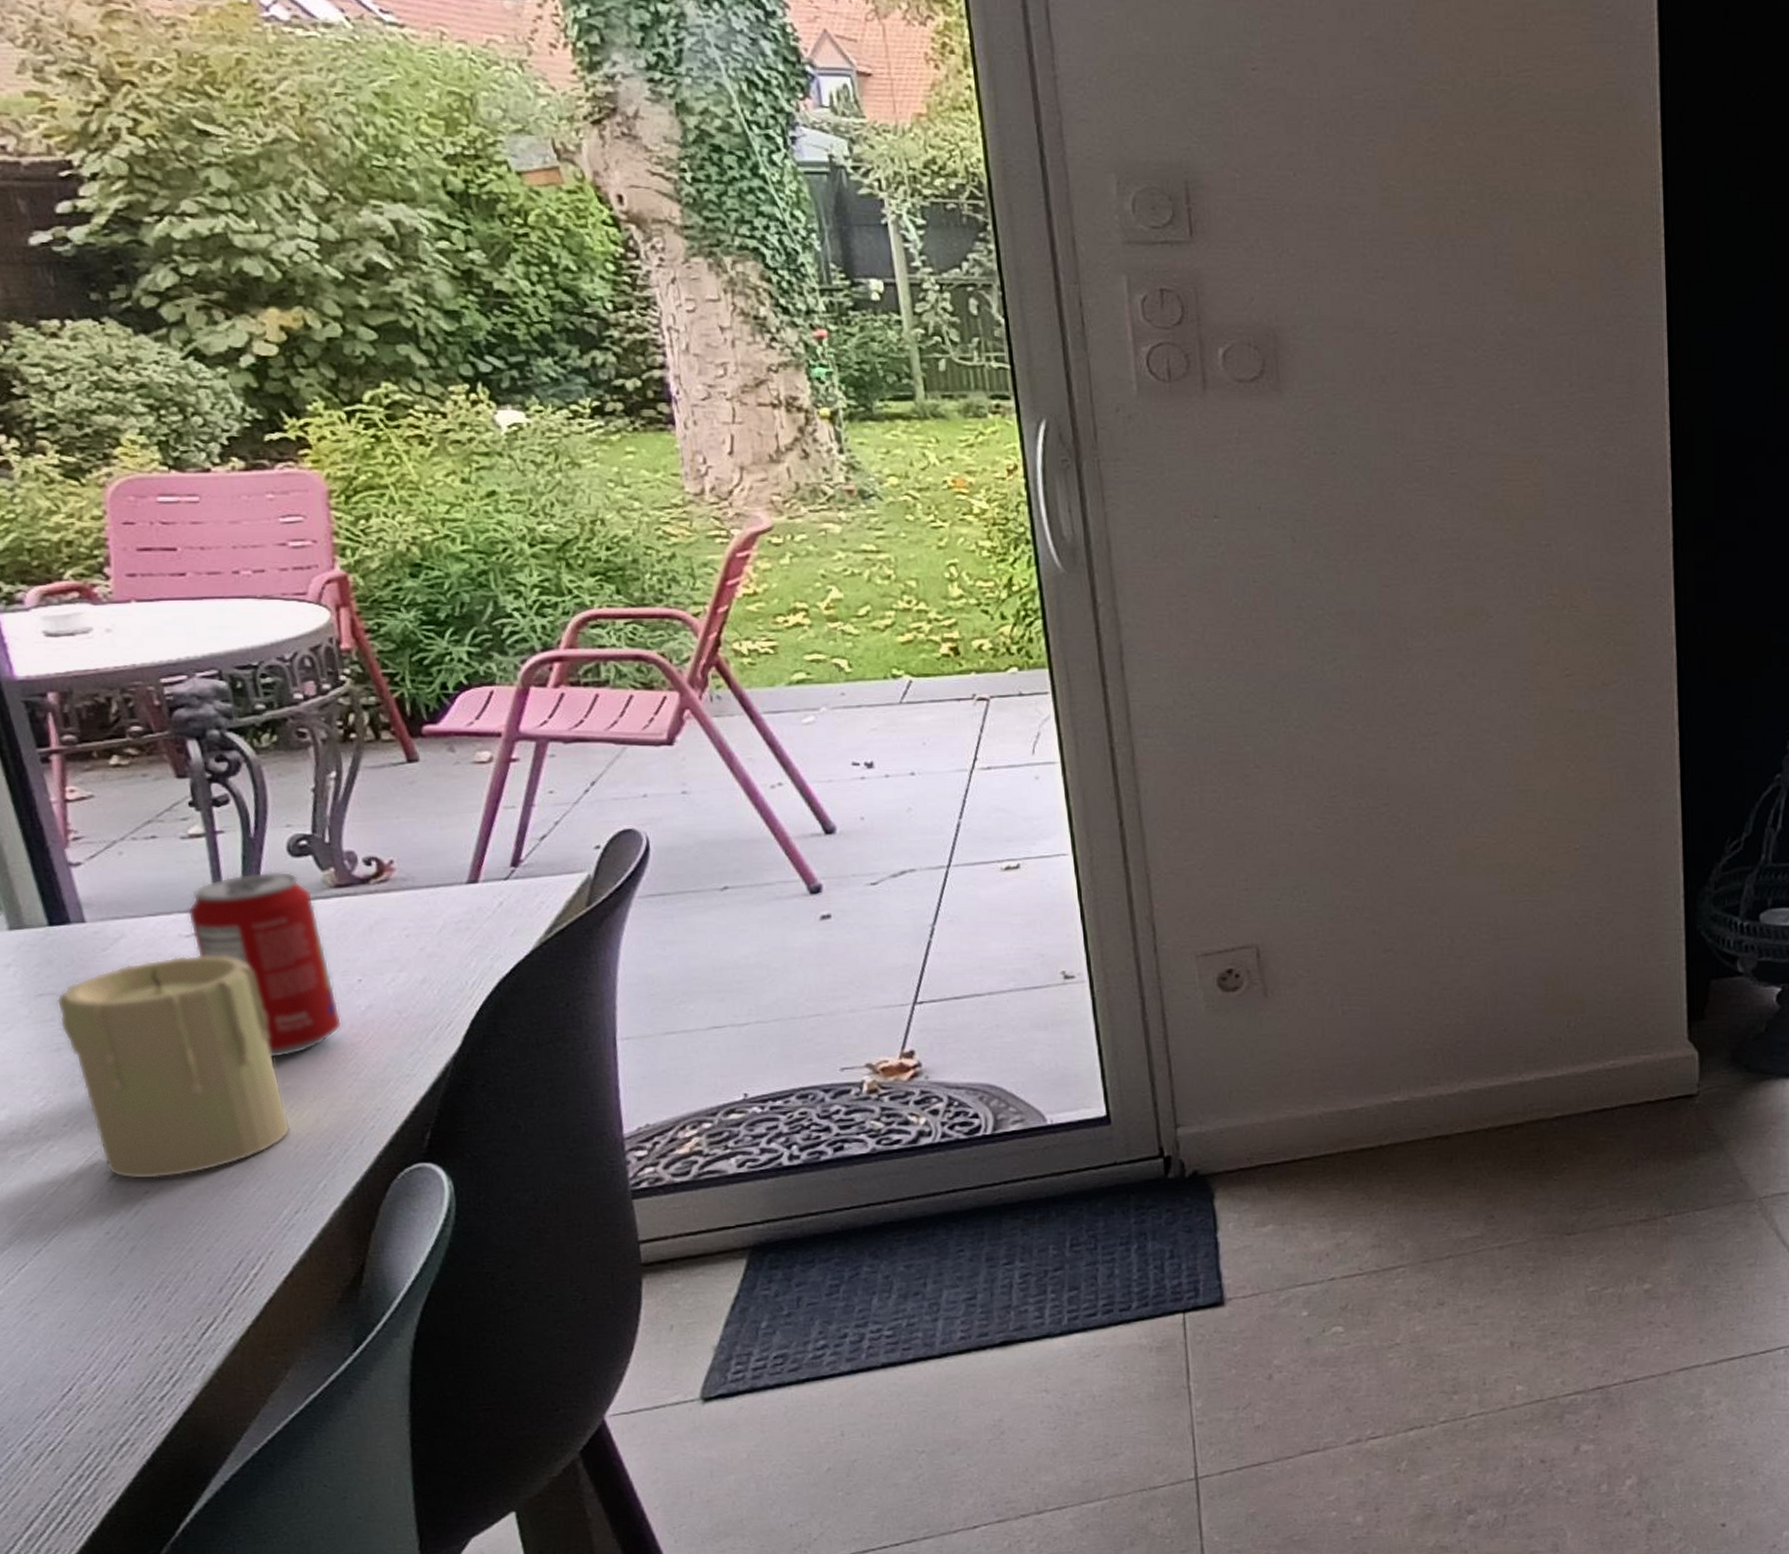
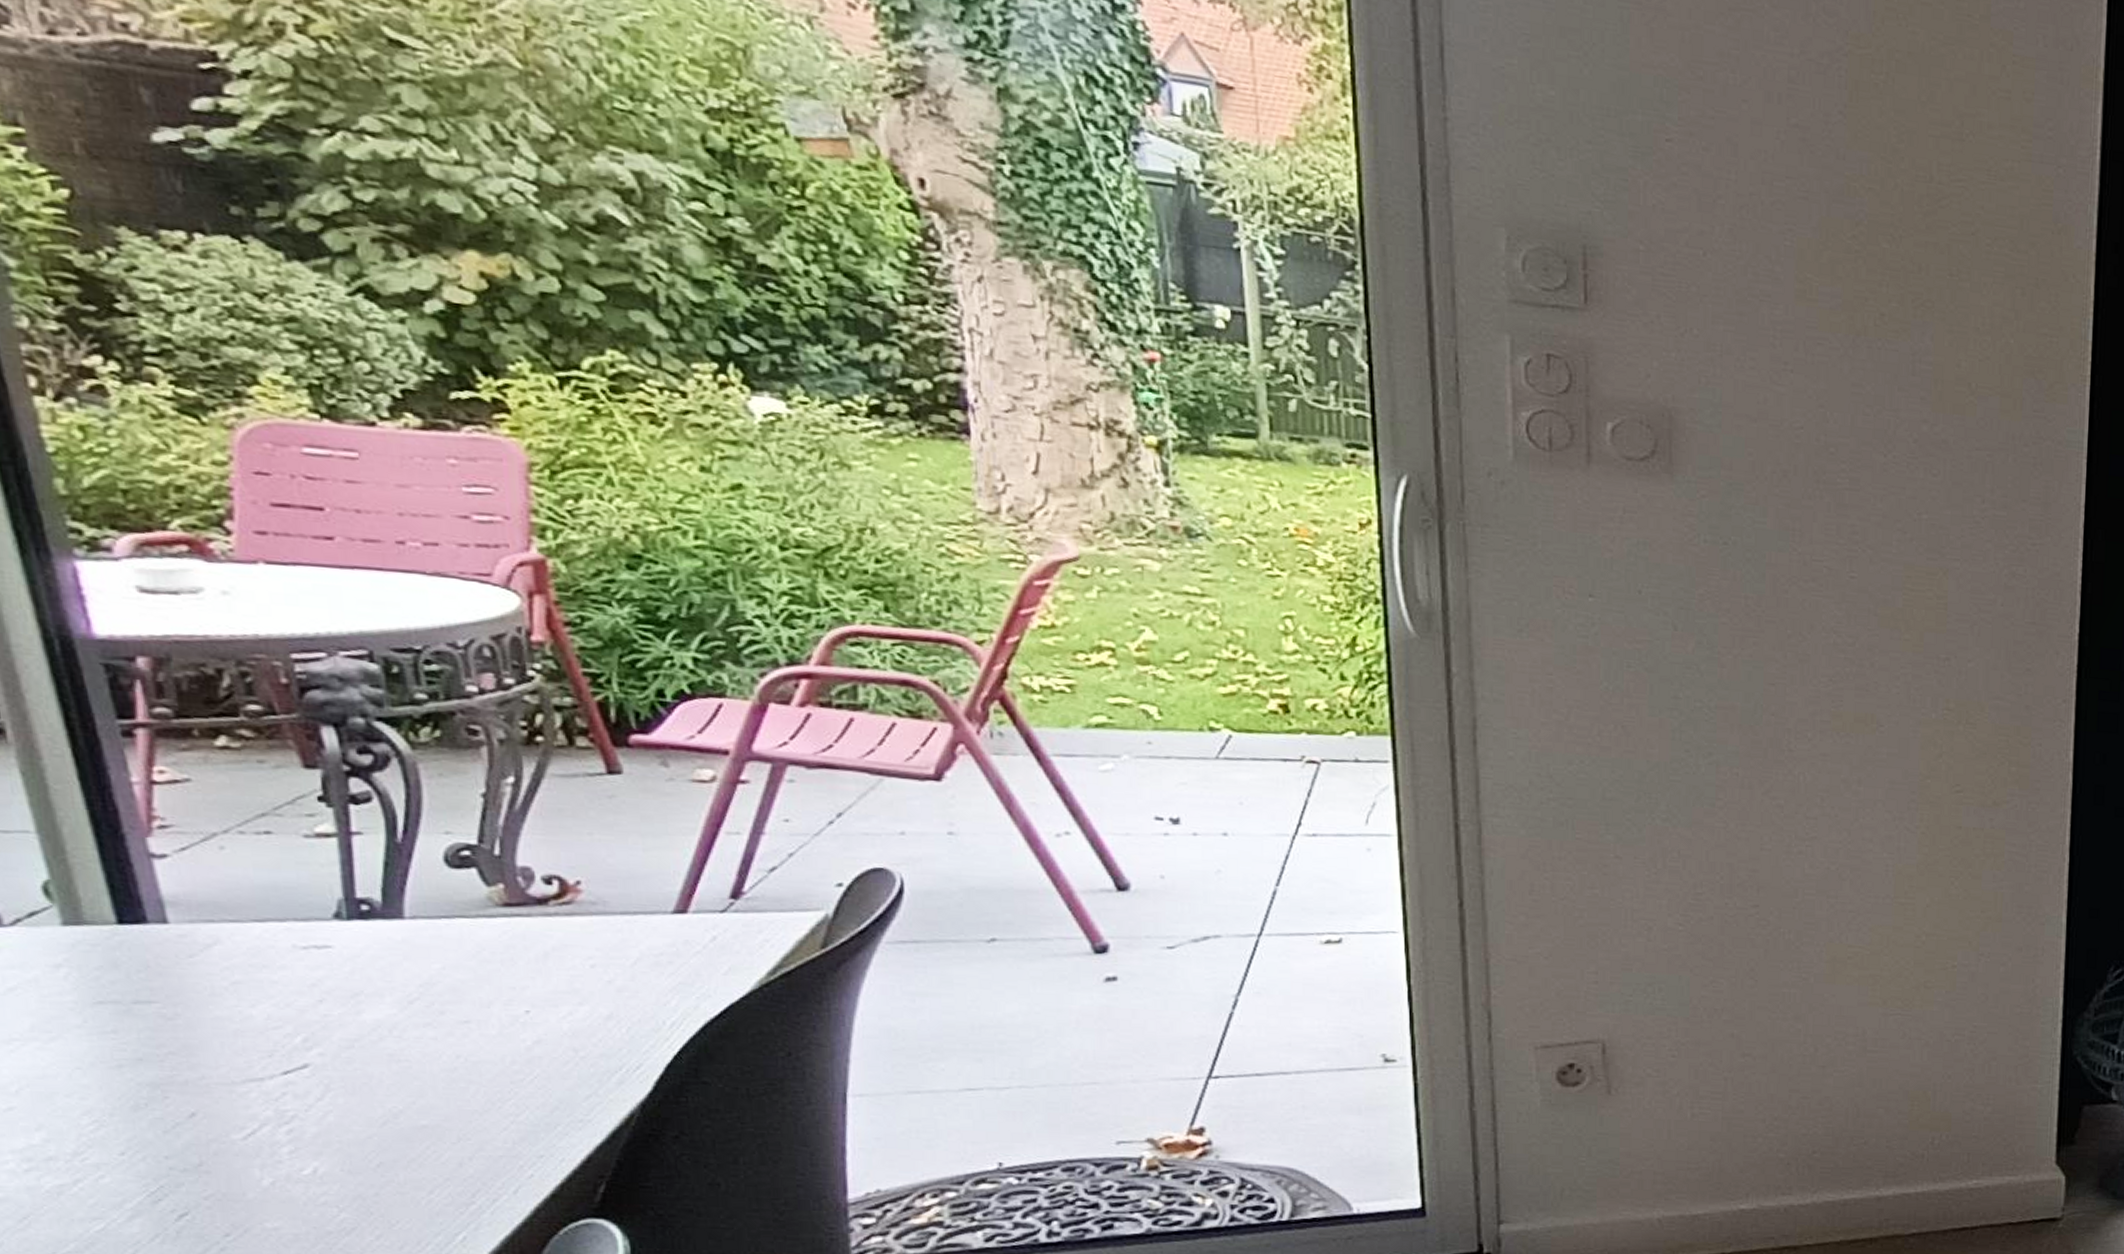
candle: present [56,953,291,1180] -> none [121,968,425,1221]
beverage can: present [187,871,343,1059] -> none [306,881,501,1093]

